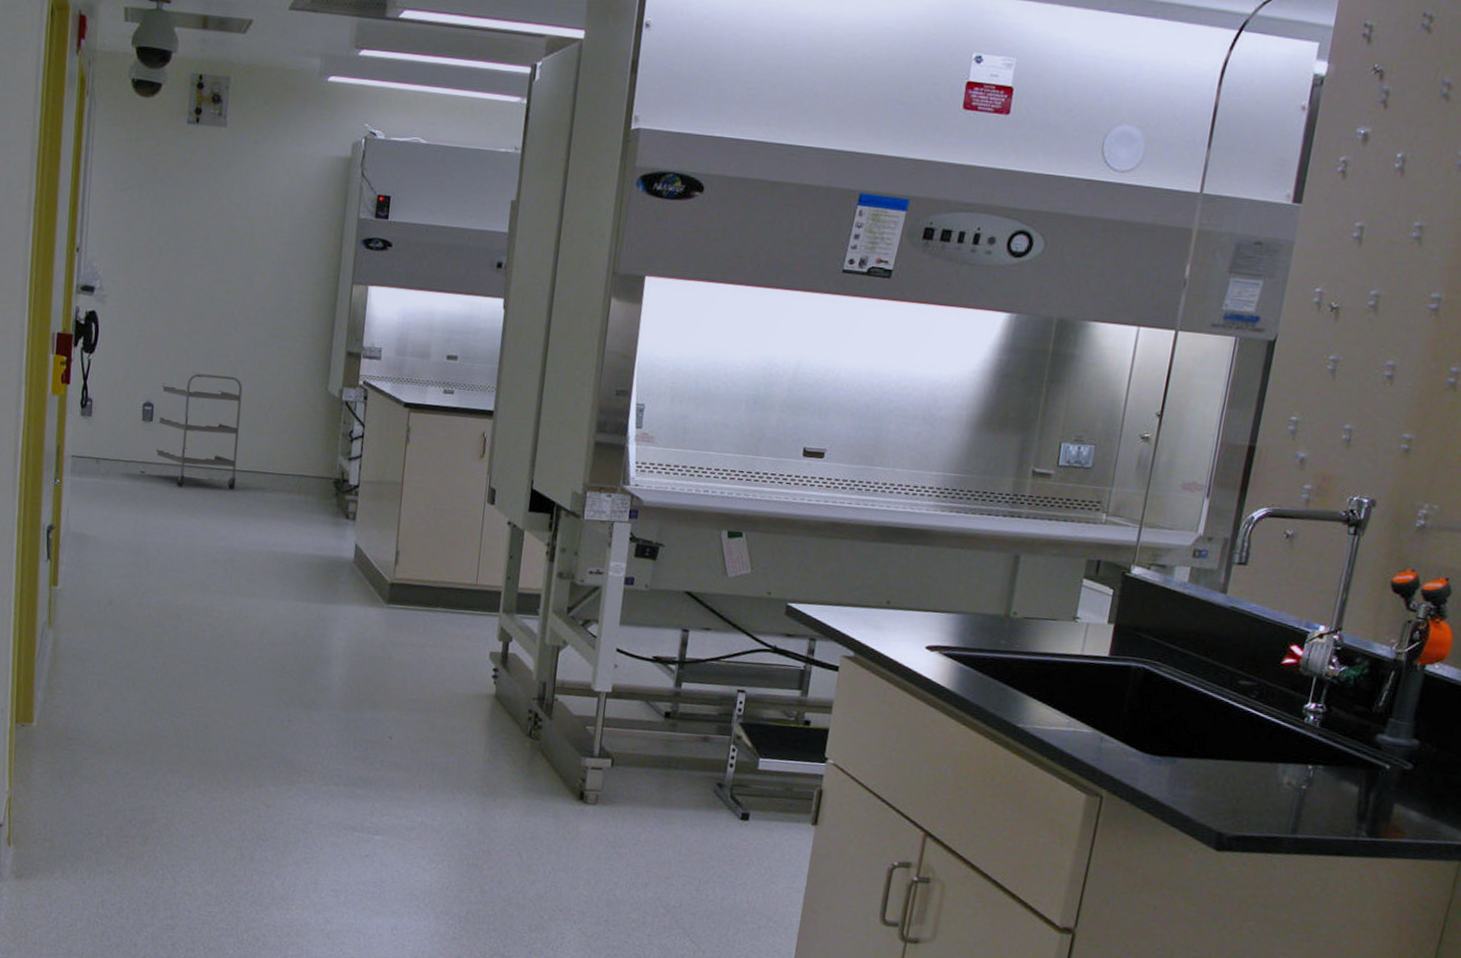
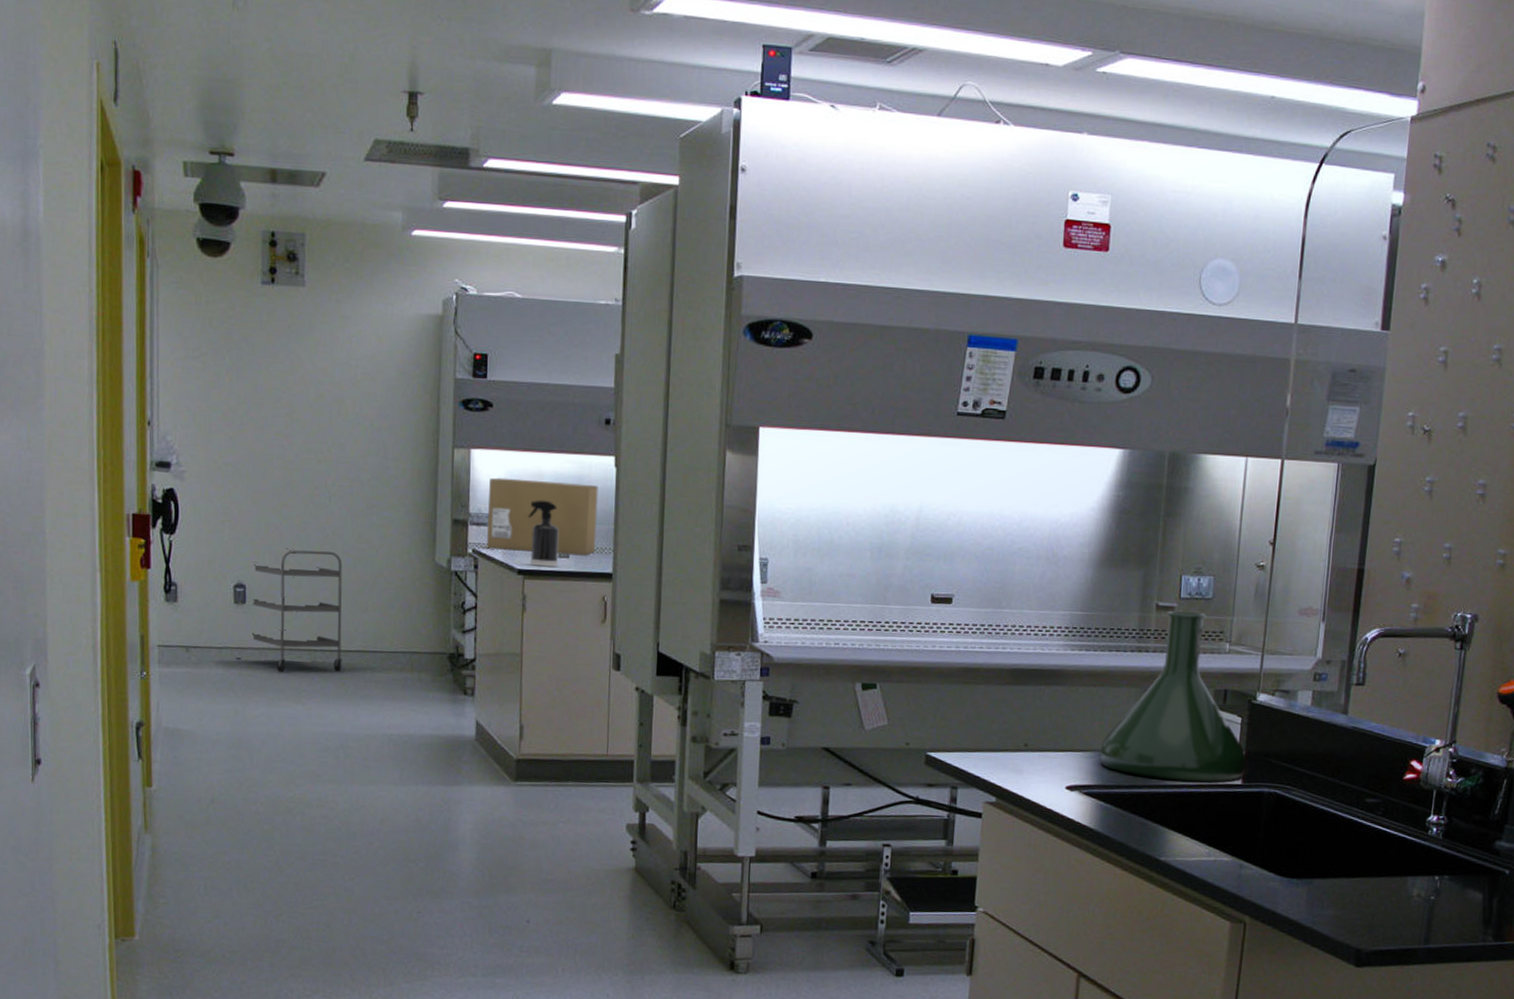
box: none [377,314,486,393] -> present [487,477,598,556]
spray bottle: none [416,337,446,402] -> present [528,500,559,567]
flask: none [963,478,1117,653] -> present [1100,610,1248,782]

